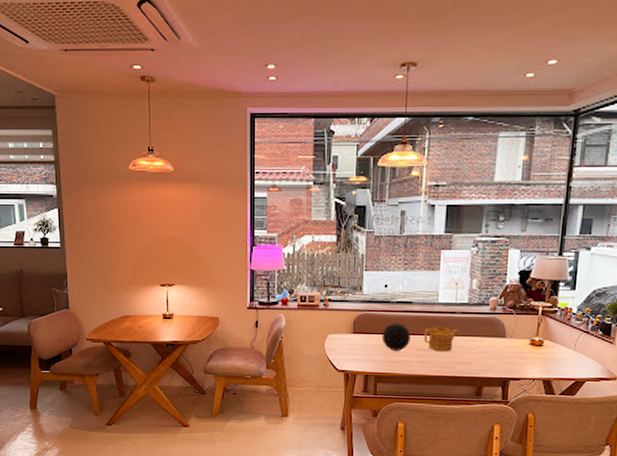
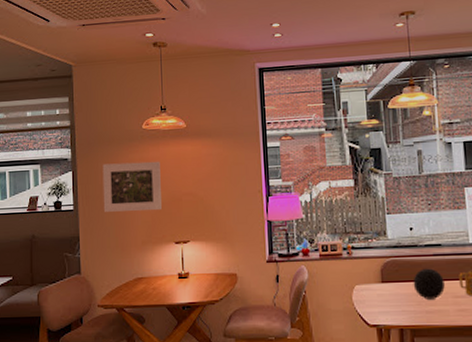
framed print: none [88,203,148,253] -> present [102,161,162,212]

